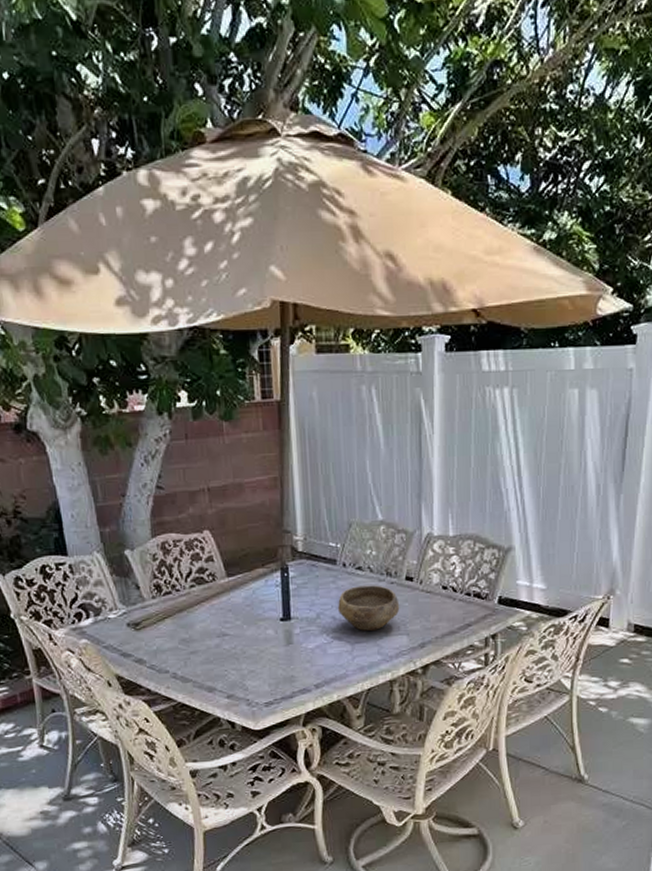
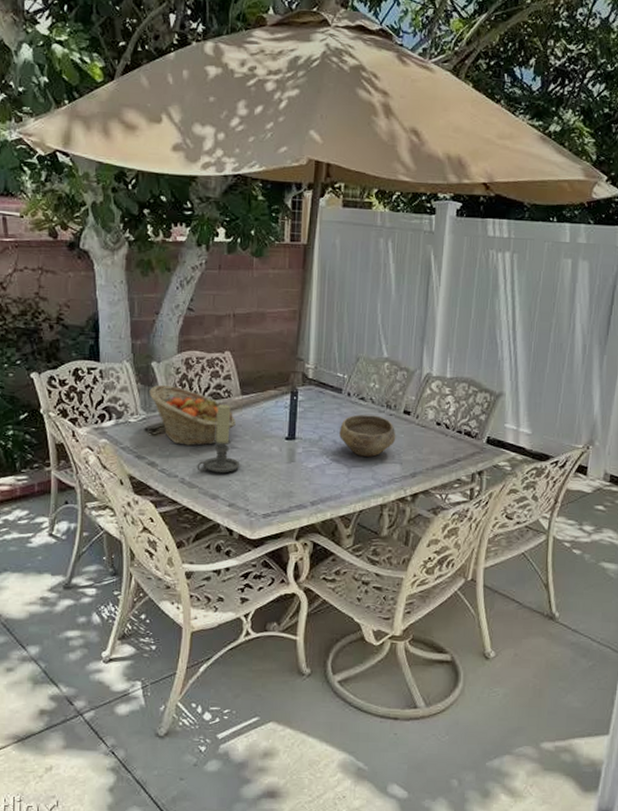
fruit basket: none [126,574,226,638] -> present [149,384,237,446]
candle holder: none [188,589,235,664] -> present [197,405,240,473]

